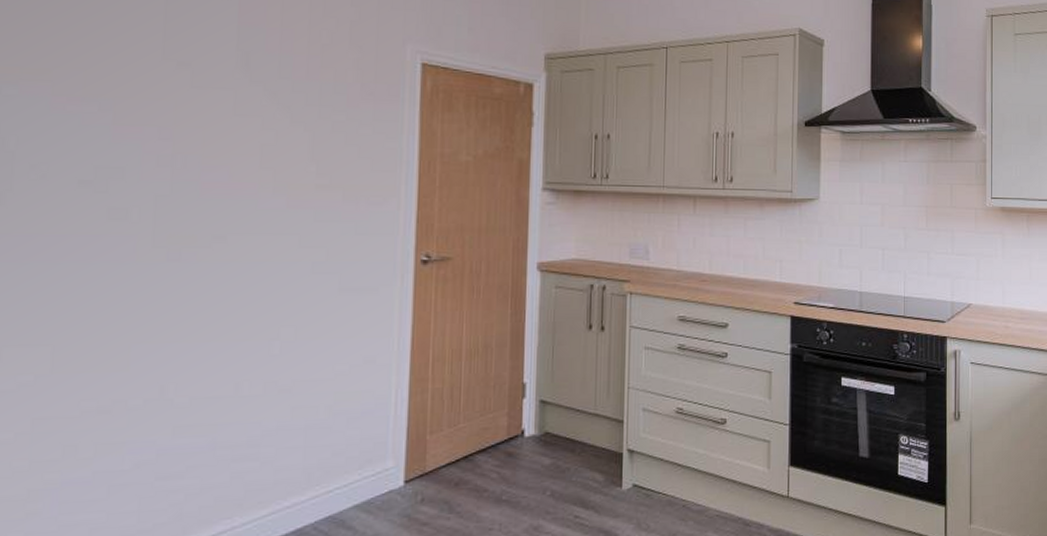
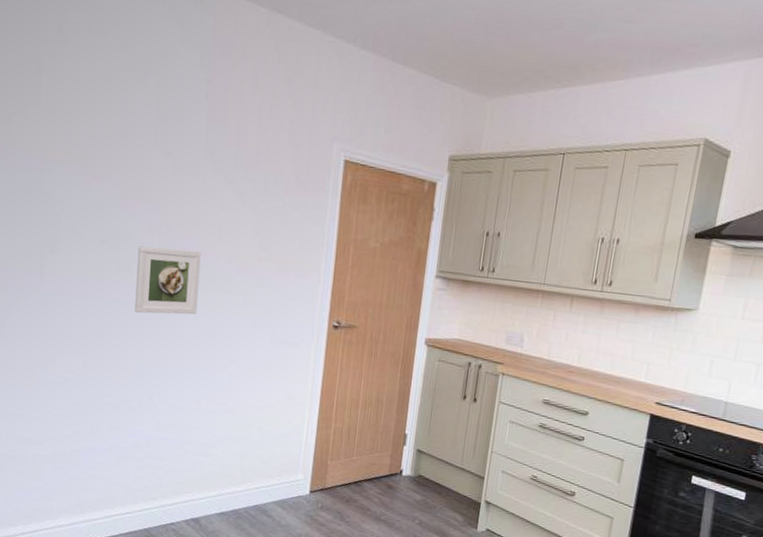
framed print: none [135,184,235,274] -> present [135,245,201,315]

